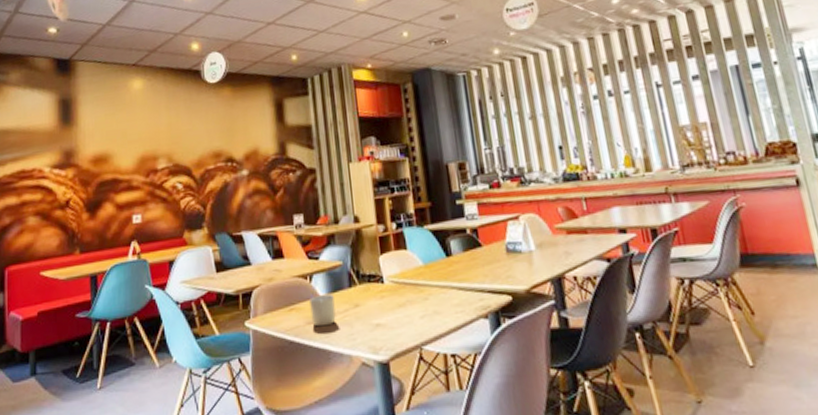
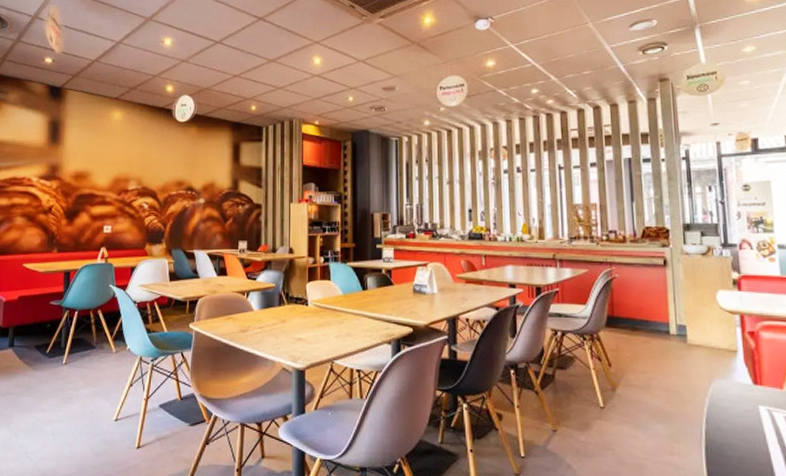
mug: present [309,294,336,327] -> none [245,310,265,335]

